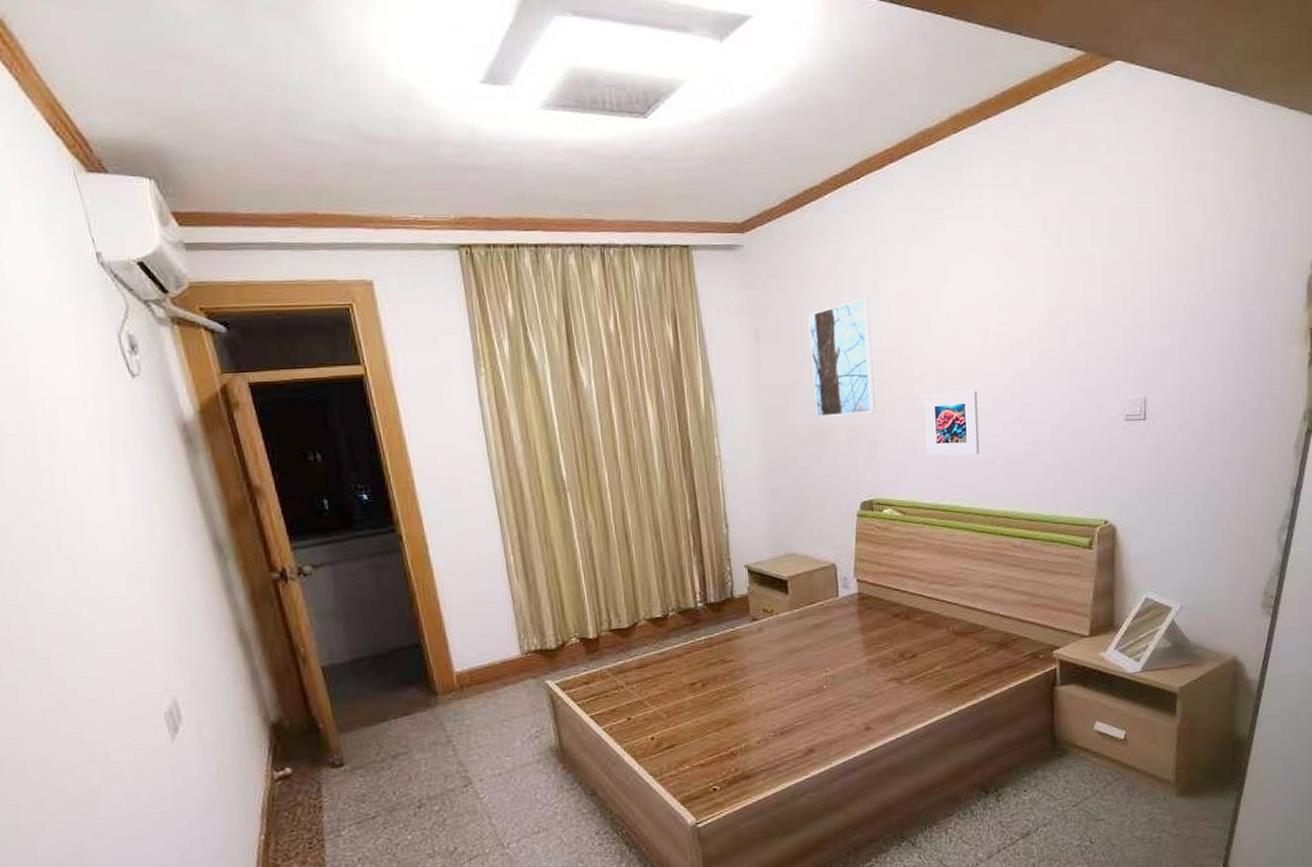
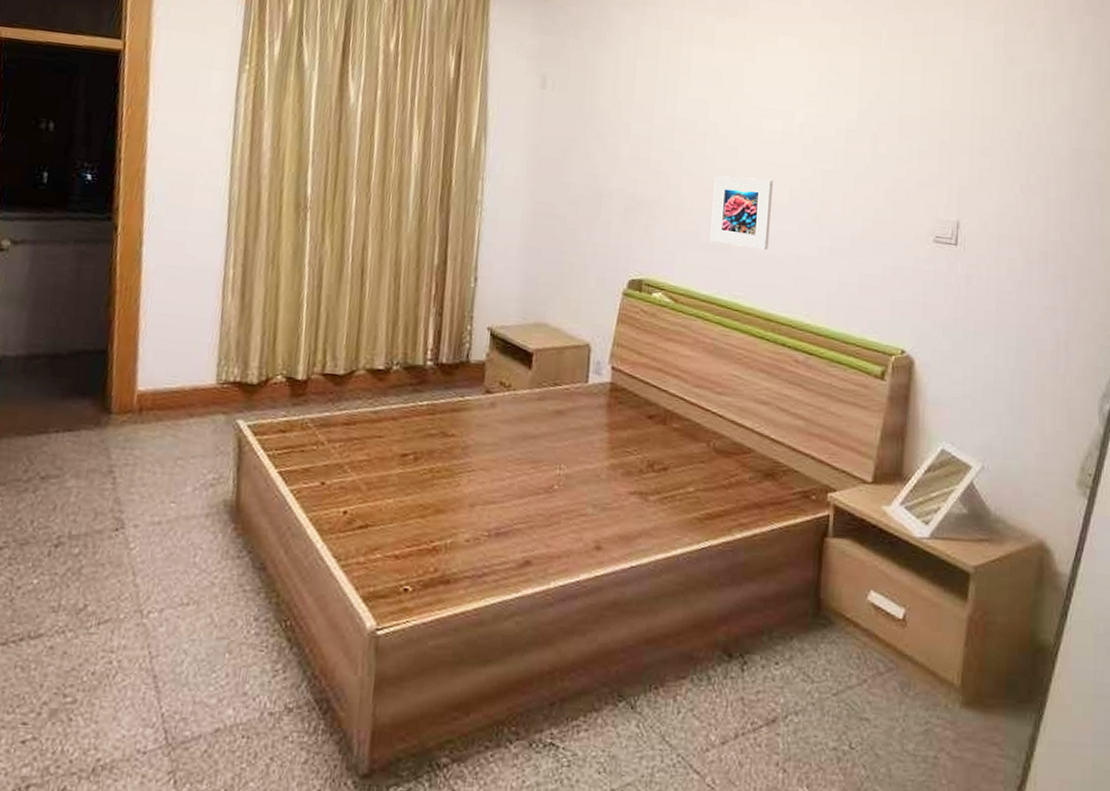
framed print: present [808,297,875,417] -> none [594,63,668,184]

